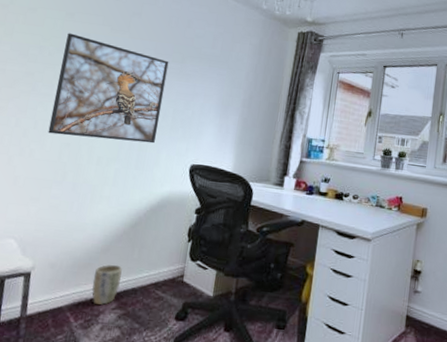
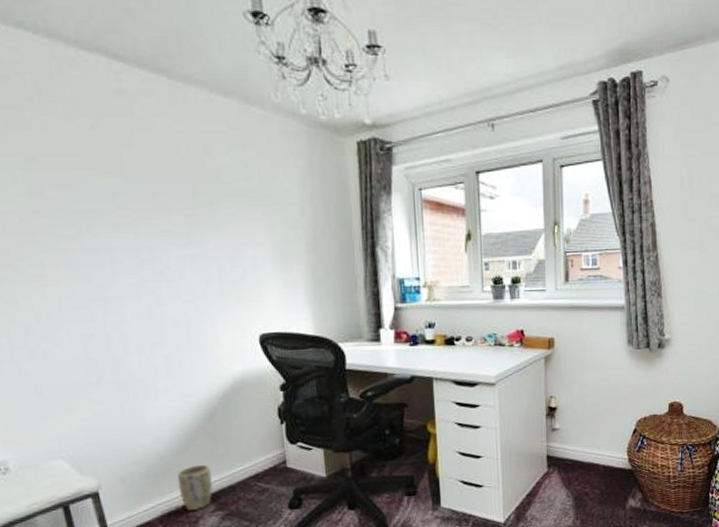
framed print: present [48,33,169,144] -> none [37,186,205,326]

